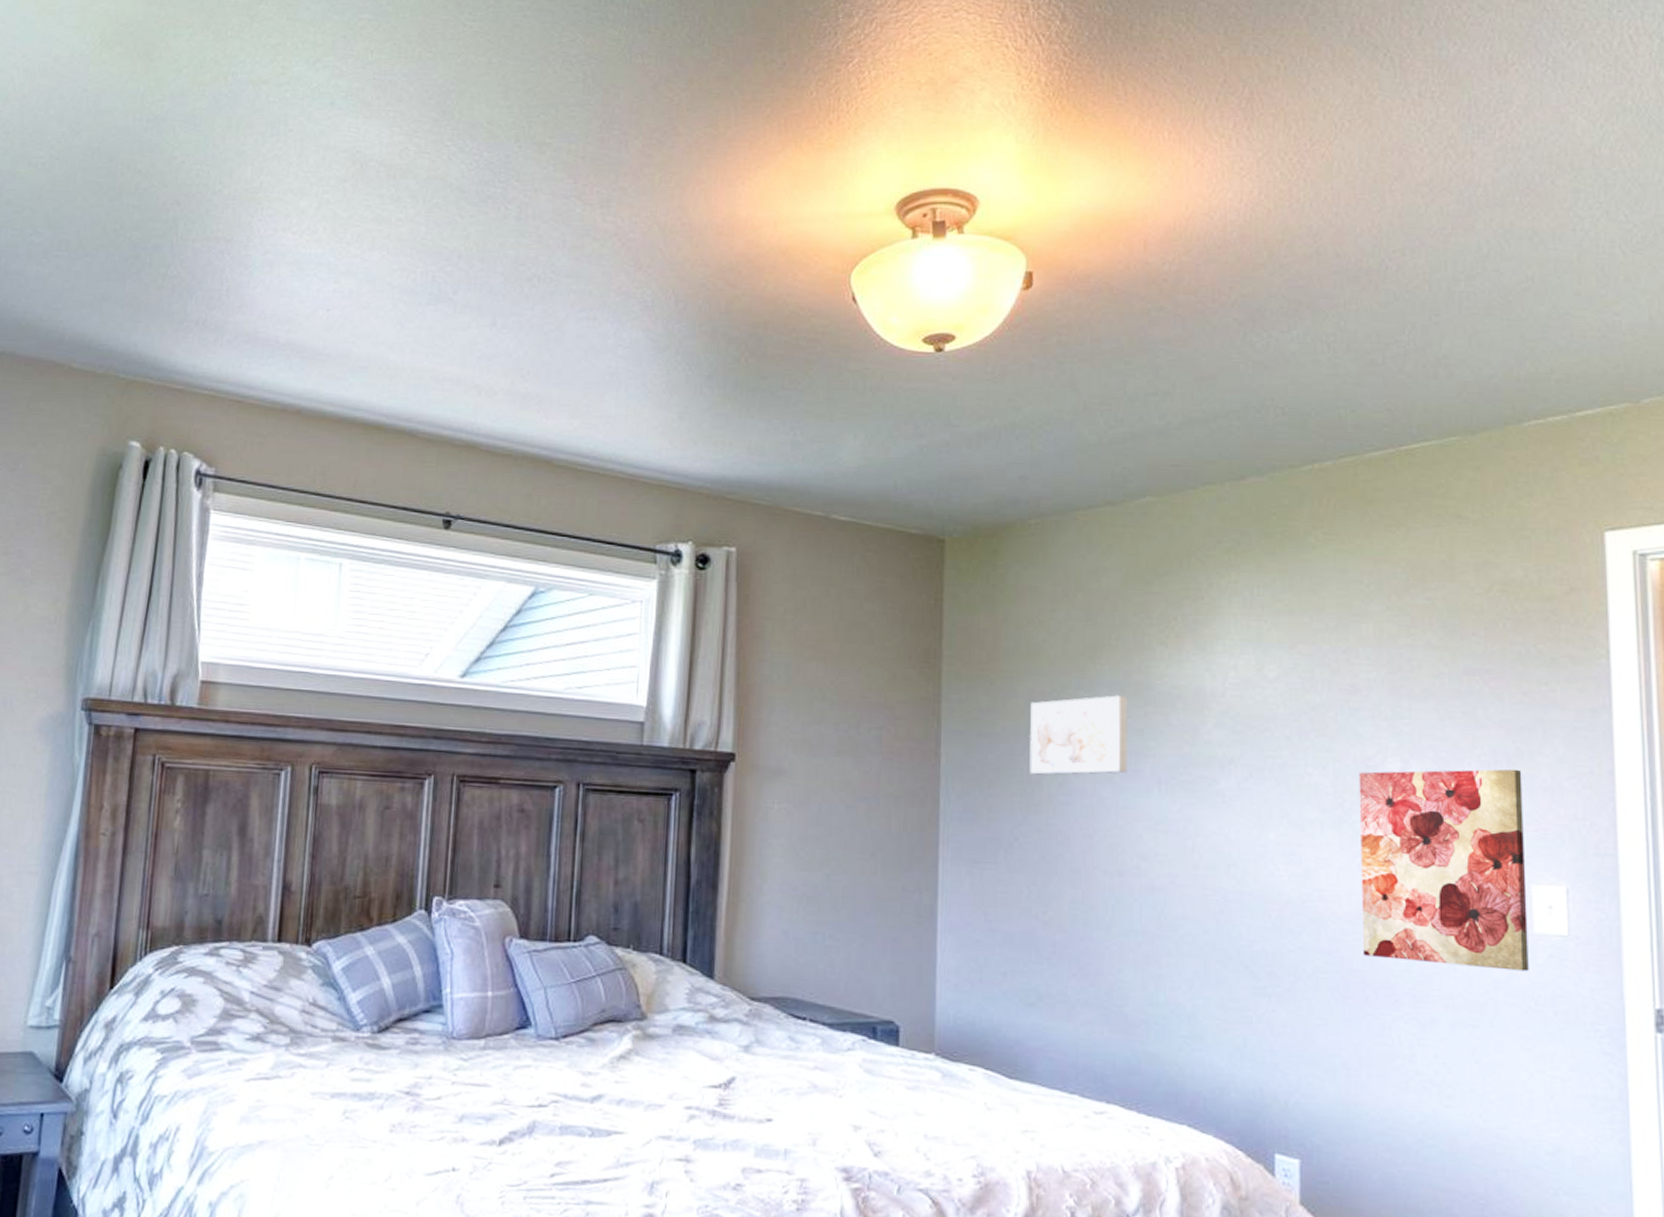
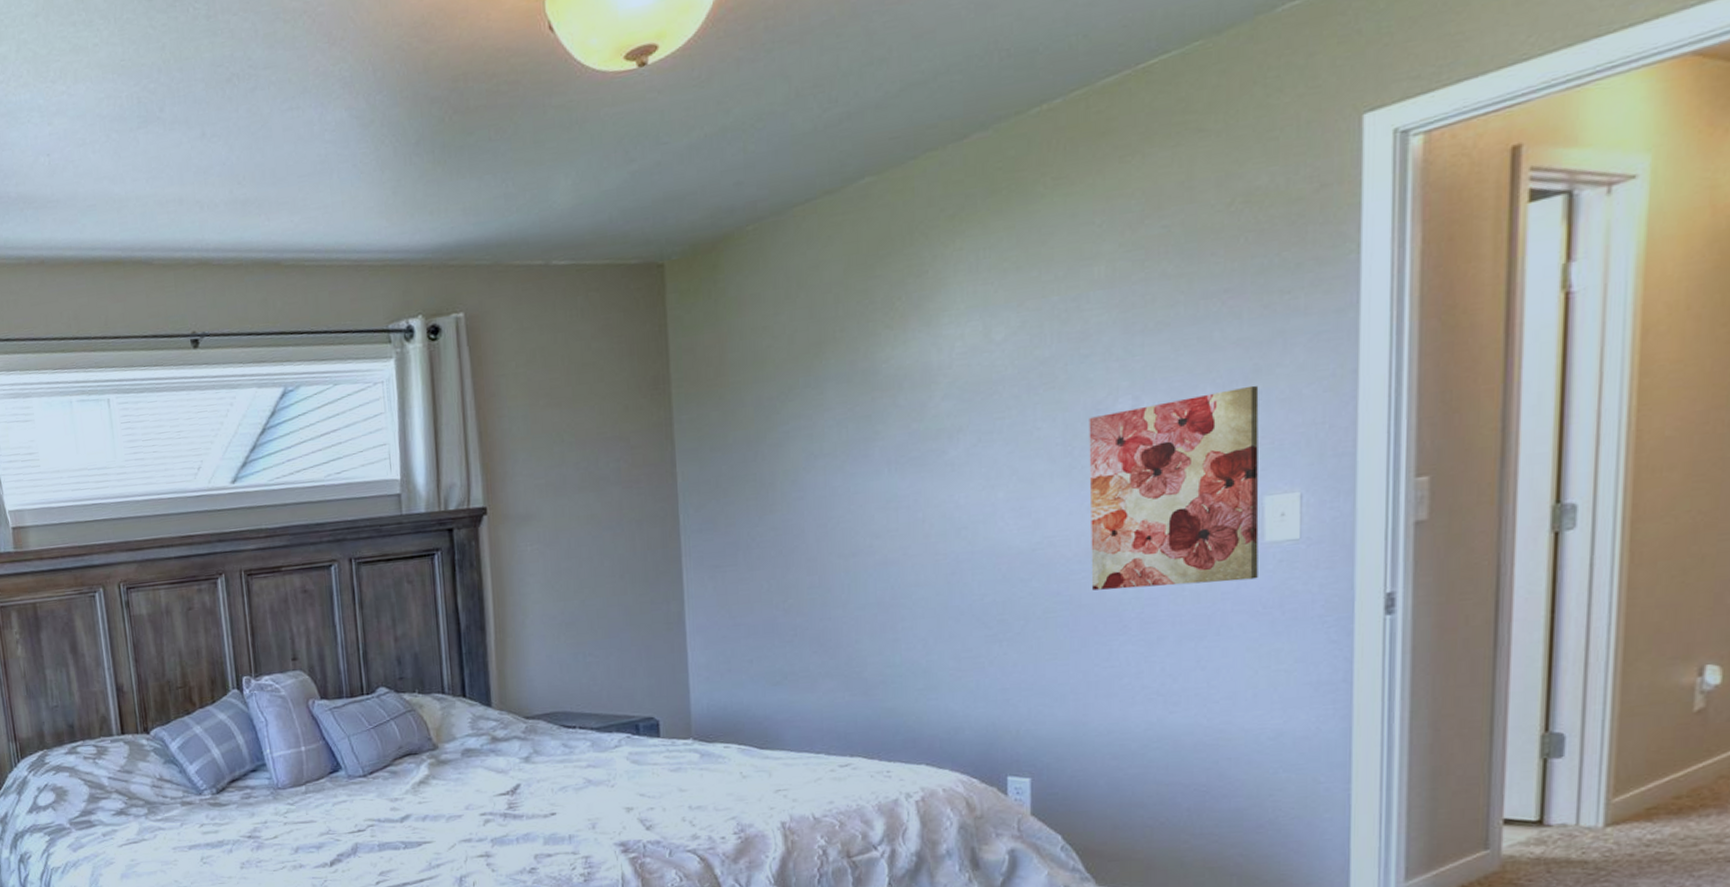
wall art: present [1029,695,1128,775] -> none [760,385,857,478]

